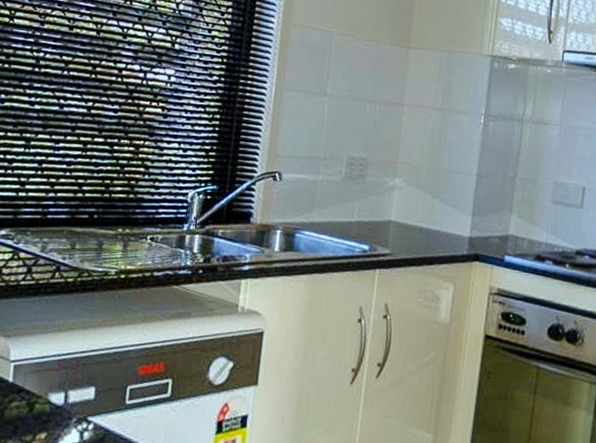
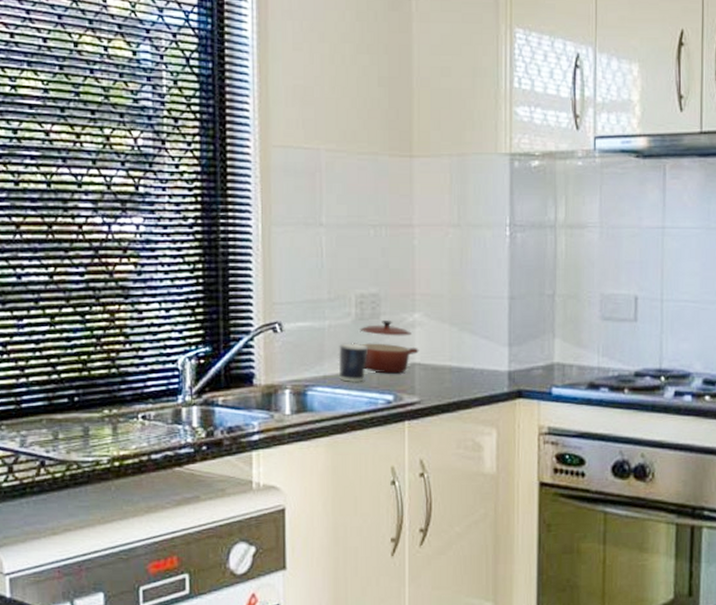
mug: none [325,196,353,232] -> present [338,343,369,383]
saucepan: none [338,181,396,228] -> present [351,321,419,374]

